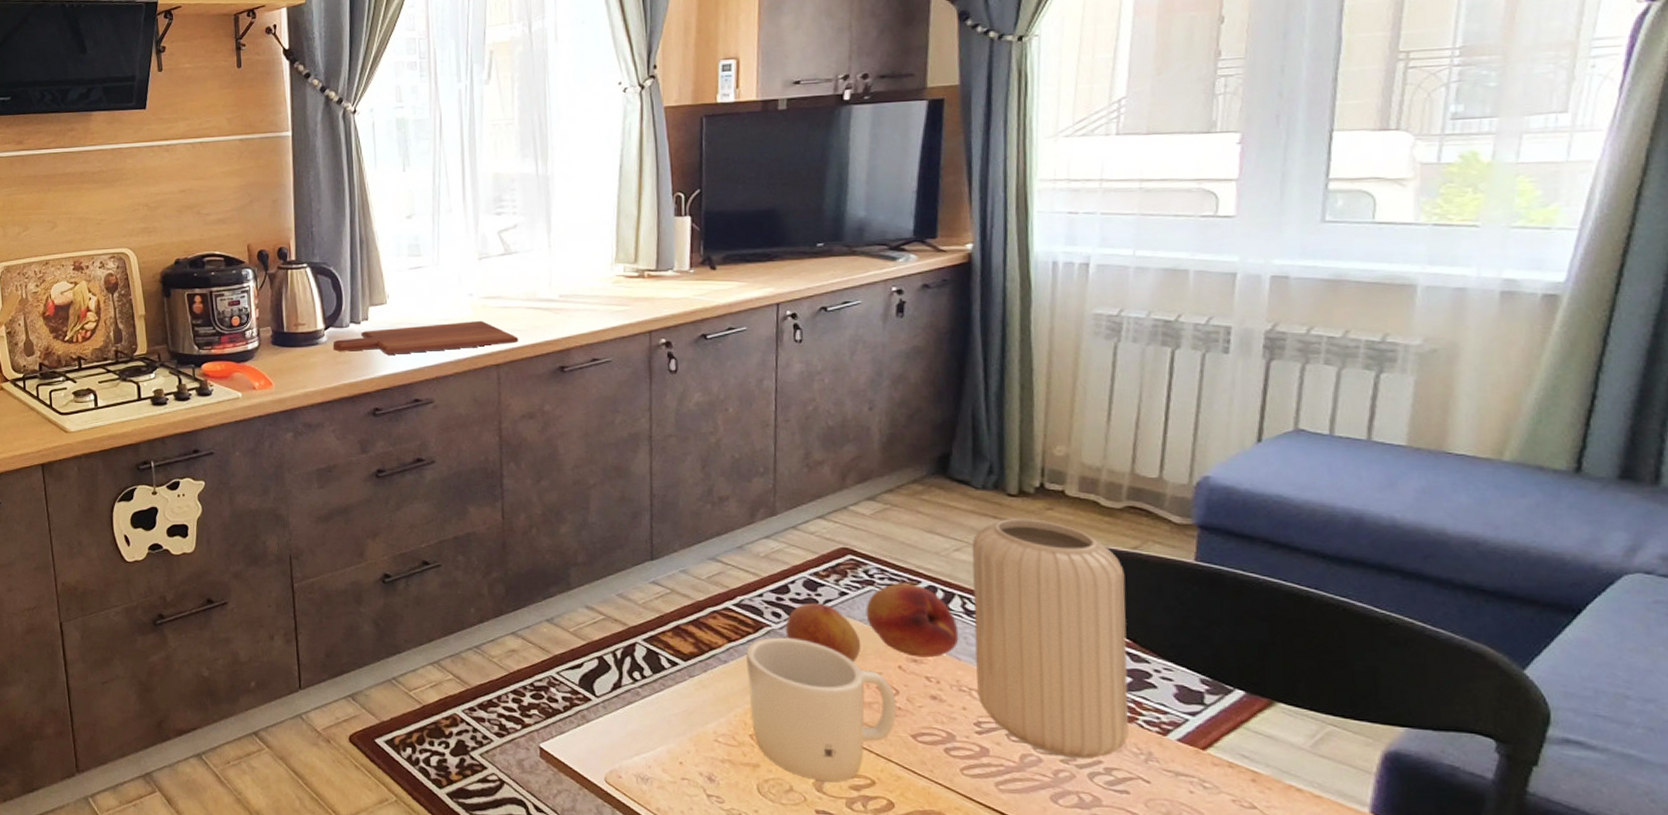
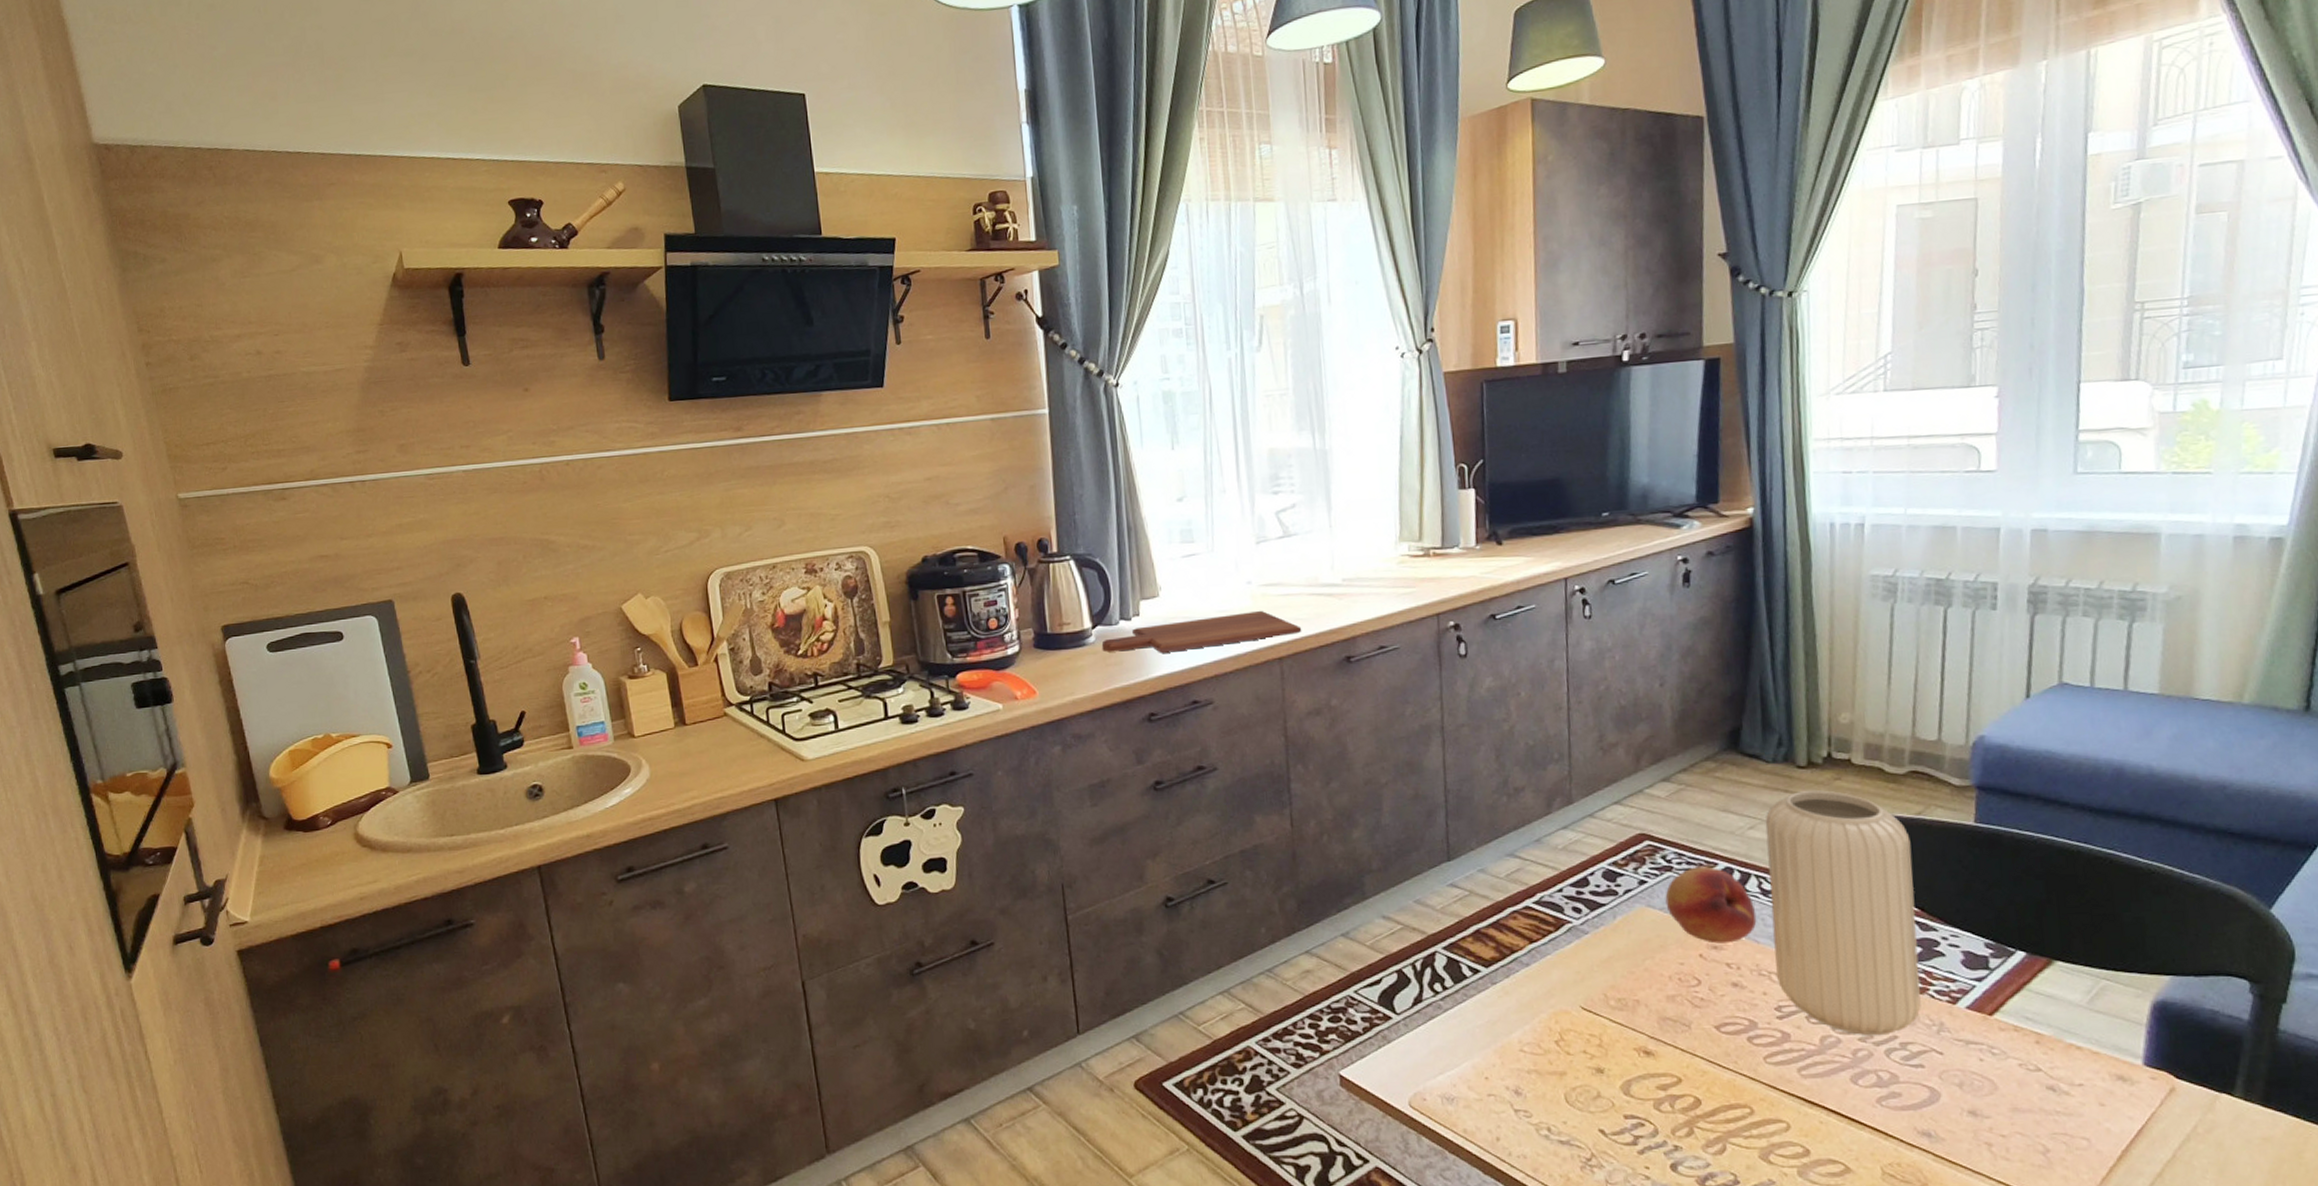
mug: present [746,637,897,782] -> none [1548,933,1700,1084]
fruit: present [785,603,862,662] -> none [1586,894,1663,954]

